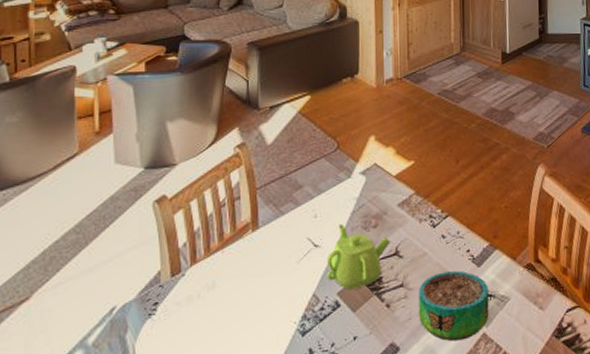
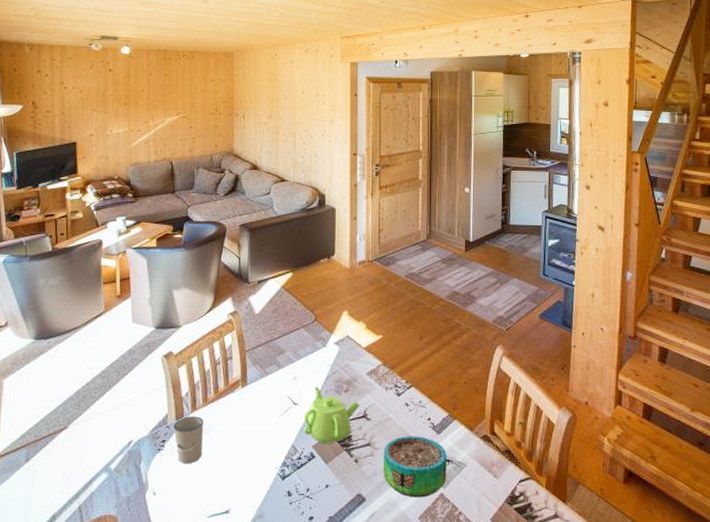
cup: none [168,270,205,329] -> present [173,416,203,464]

